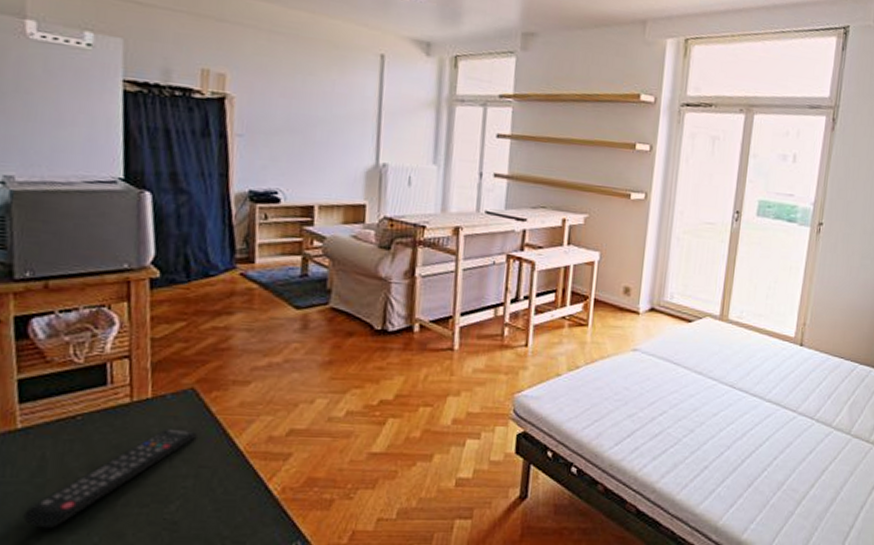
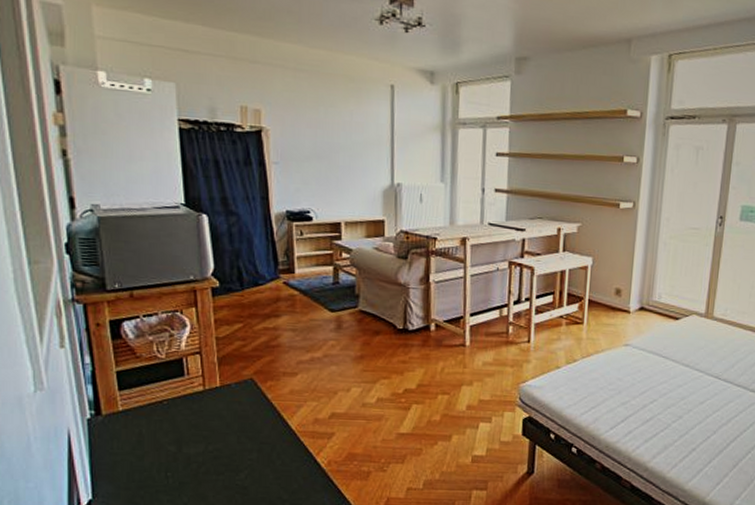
remote control: present [23,428,198,528] -> none [129,411,258,490]

